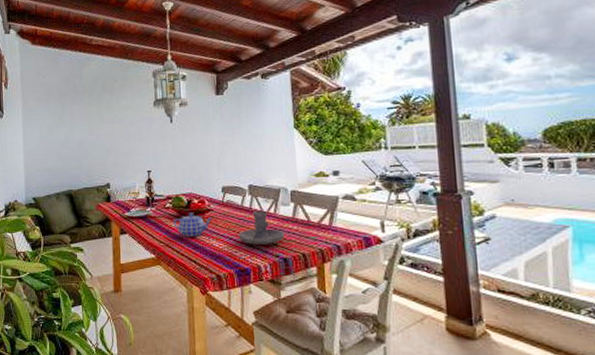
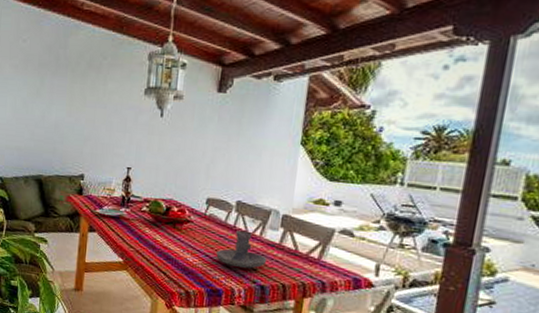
teapot: present [172,213,213,237] -> none [146,220,192,248]

